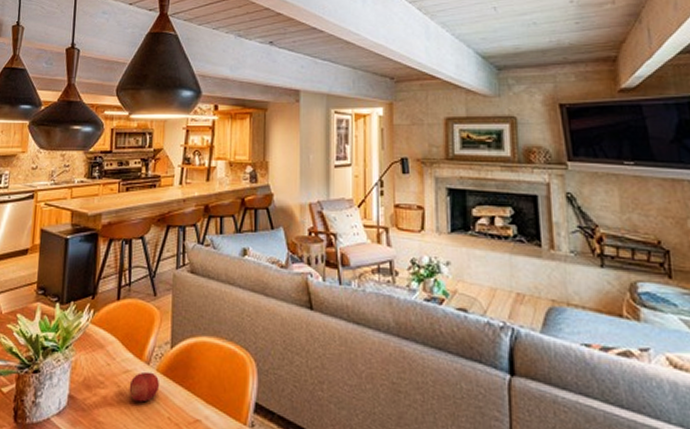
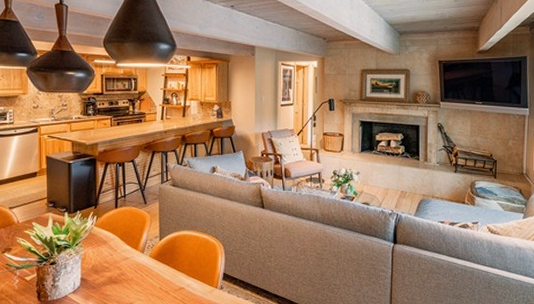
fruit: present [129,371,159,403] -> none [129,258,152,279]

